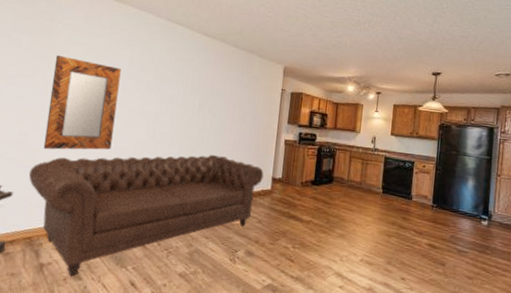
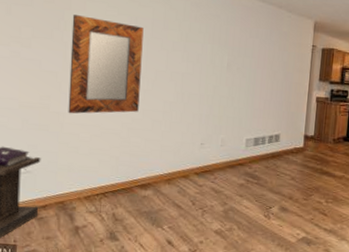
sofa: present [28,154,264,276] -> none [55,114,296,238]

